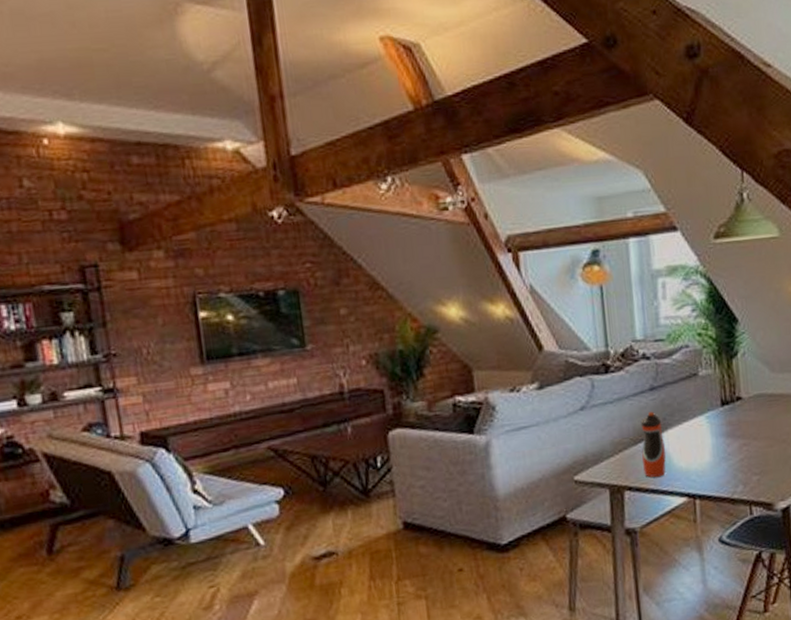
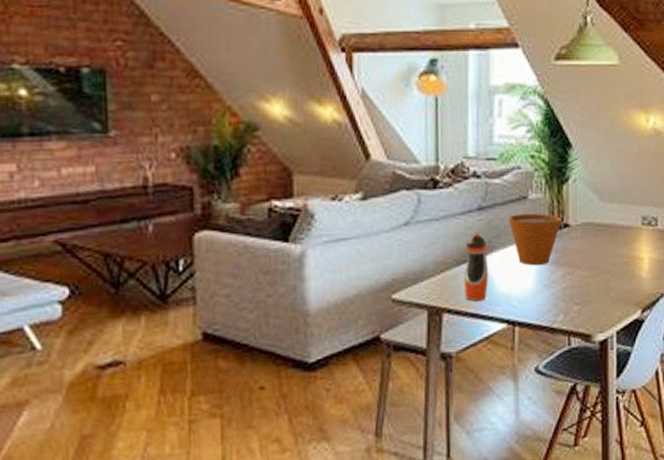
flower pot: none [680,389,734,440] -> present [508,213,562,266]

